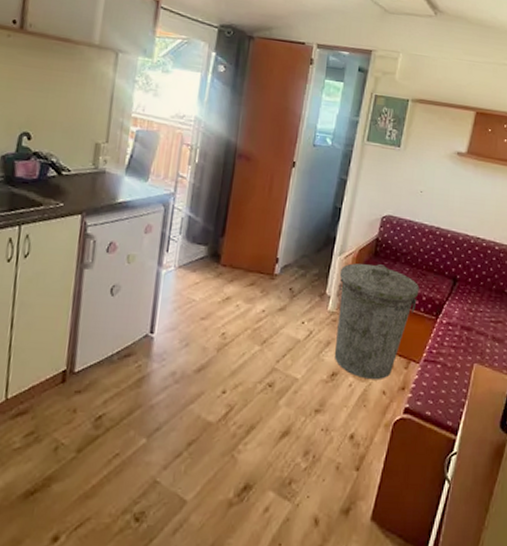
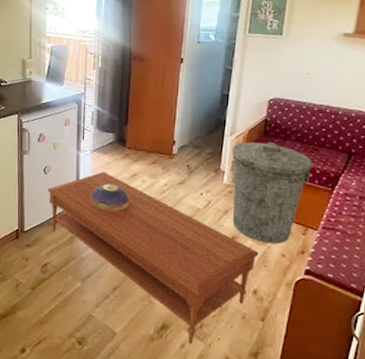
coffee table: none [113,293,359,506] -> present [48,171,259,344]
decorative bowl: none [169,309,218,344] -> present [90,183,129,211]

